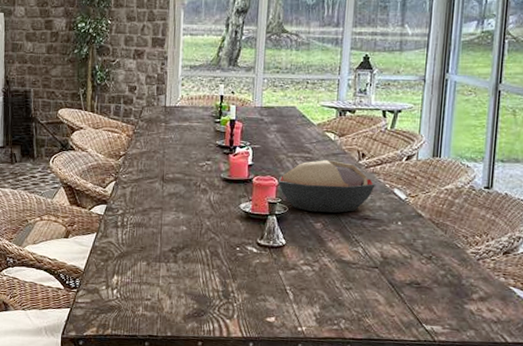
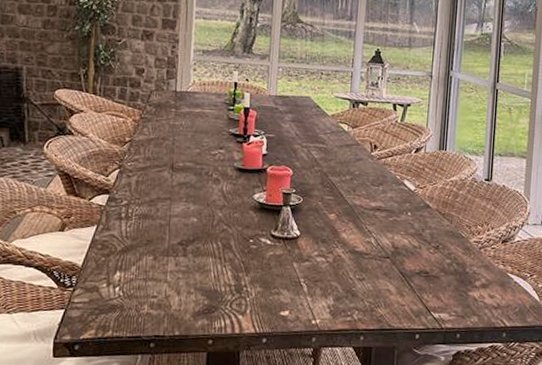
decorative bowl: present [278,160,375,213] -> none [292,151,387,204]

